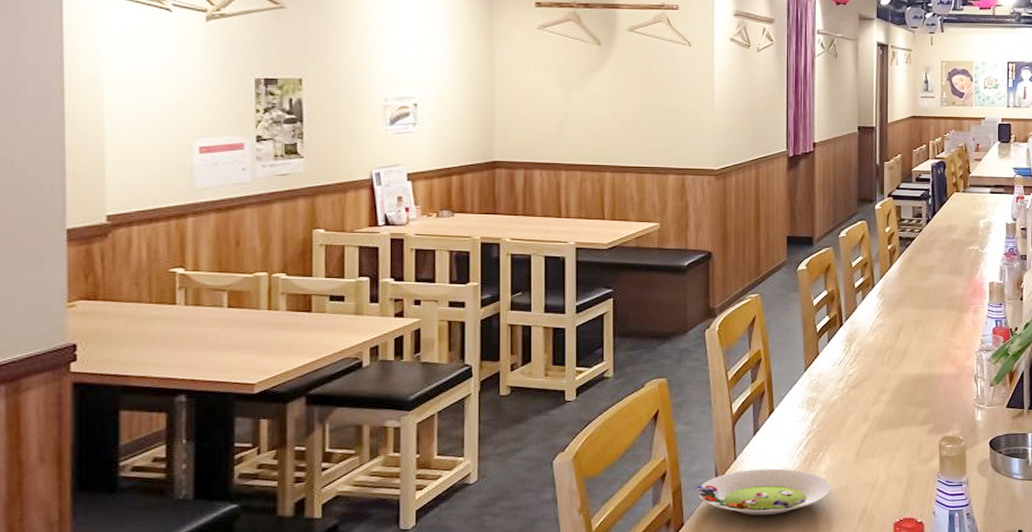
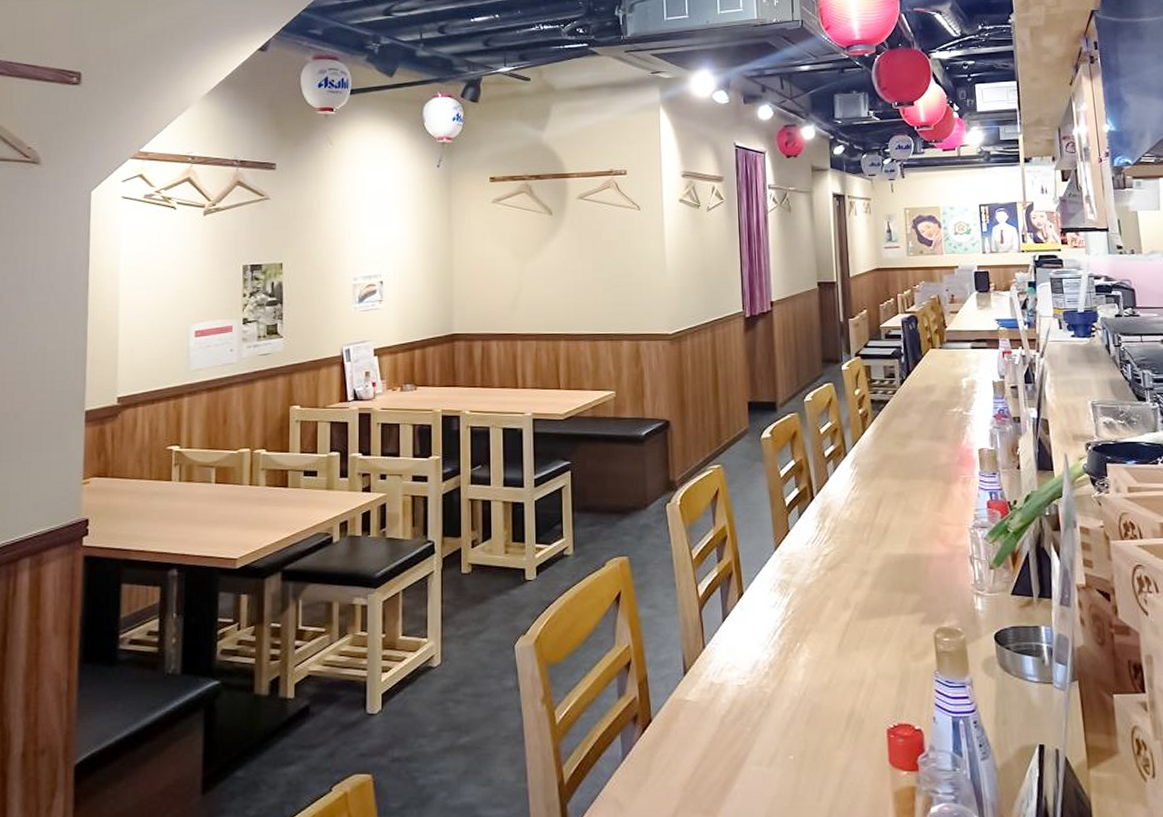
salad plate: present [694,468,831,515] -> none [661,660,813,713]

